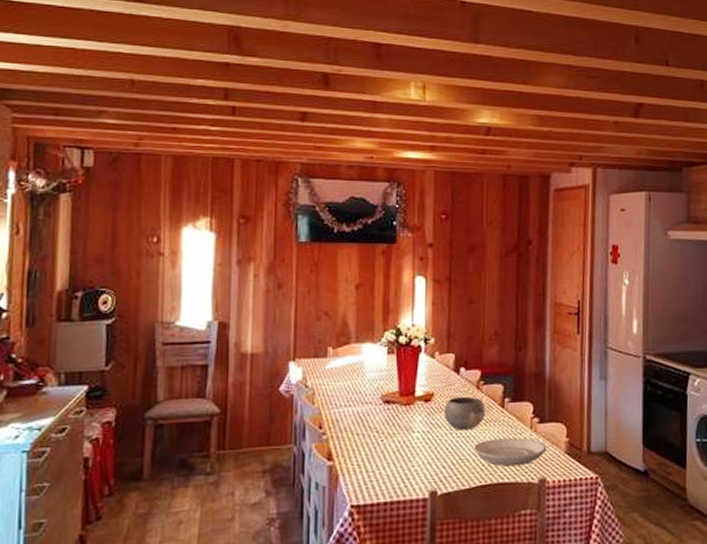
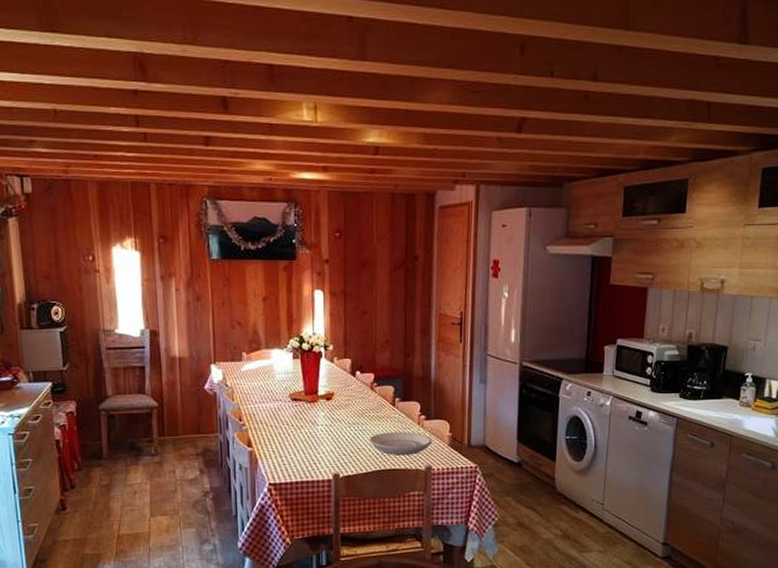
bowl: present [444,397,486,430] -> none [343,396,379,424]

